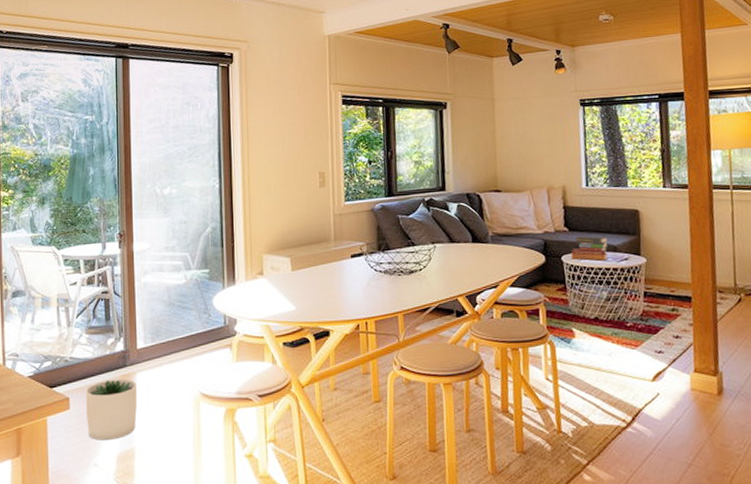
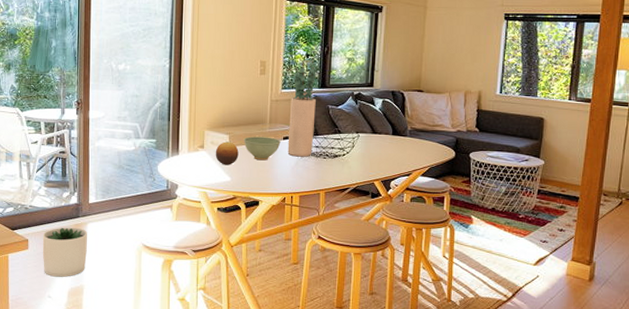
fruit: none [276,265,303,293] -> present [215,141,239,165]
bowl: none [307,256,349,284] -> present [243,136,281,161]
vase: none [355,164,385,276] -> present [287,58,316,157]
books: present [571,236,608,261] -> none [478,137,513,160]

